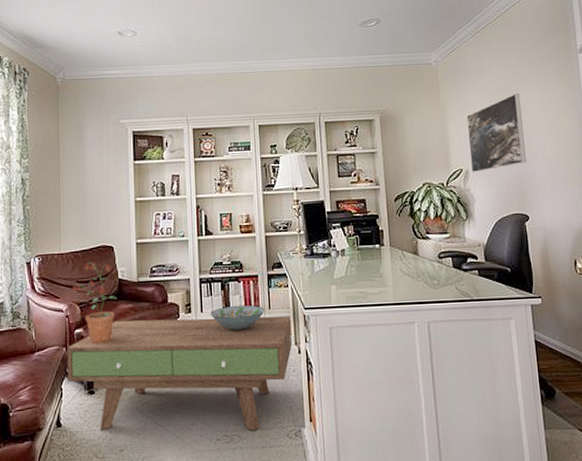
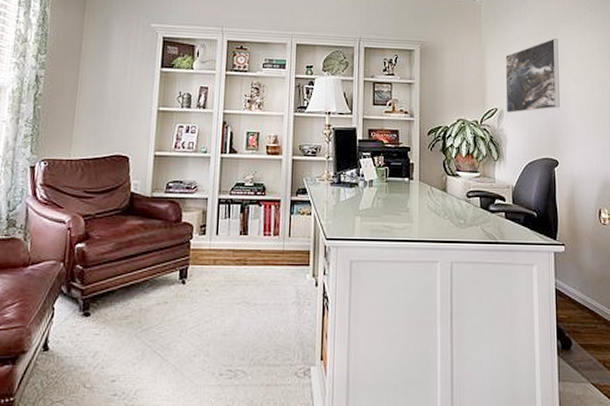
coffee table: present [67,316,293,431] -> none [61,237,311,367]
potted plant: present [72,262,116,344] -> none [78,171,126,261]
decorative bowl: present [210,305,265,331] -> none [226,230,285,258]

